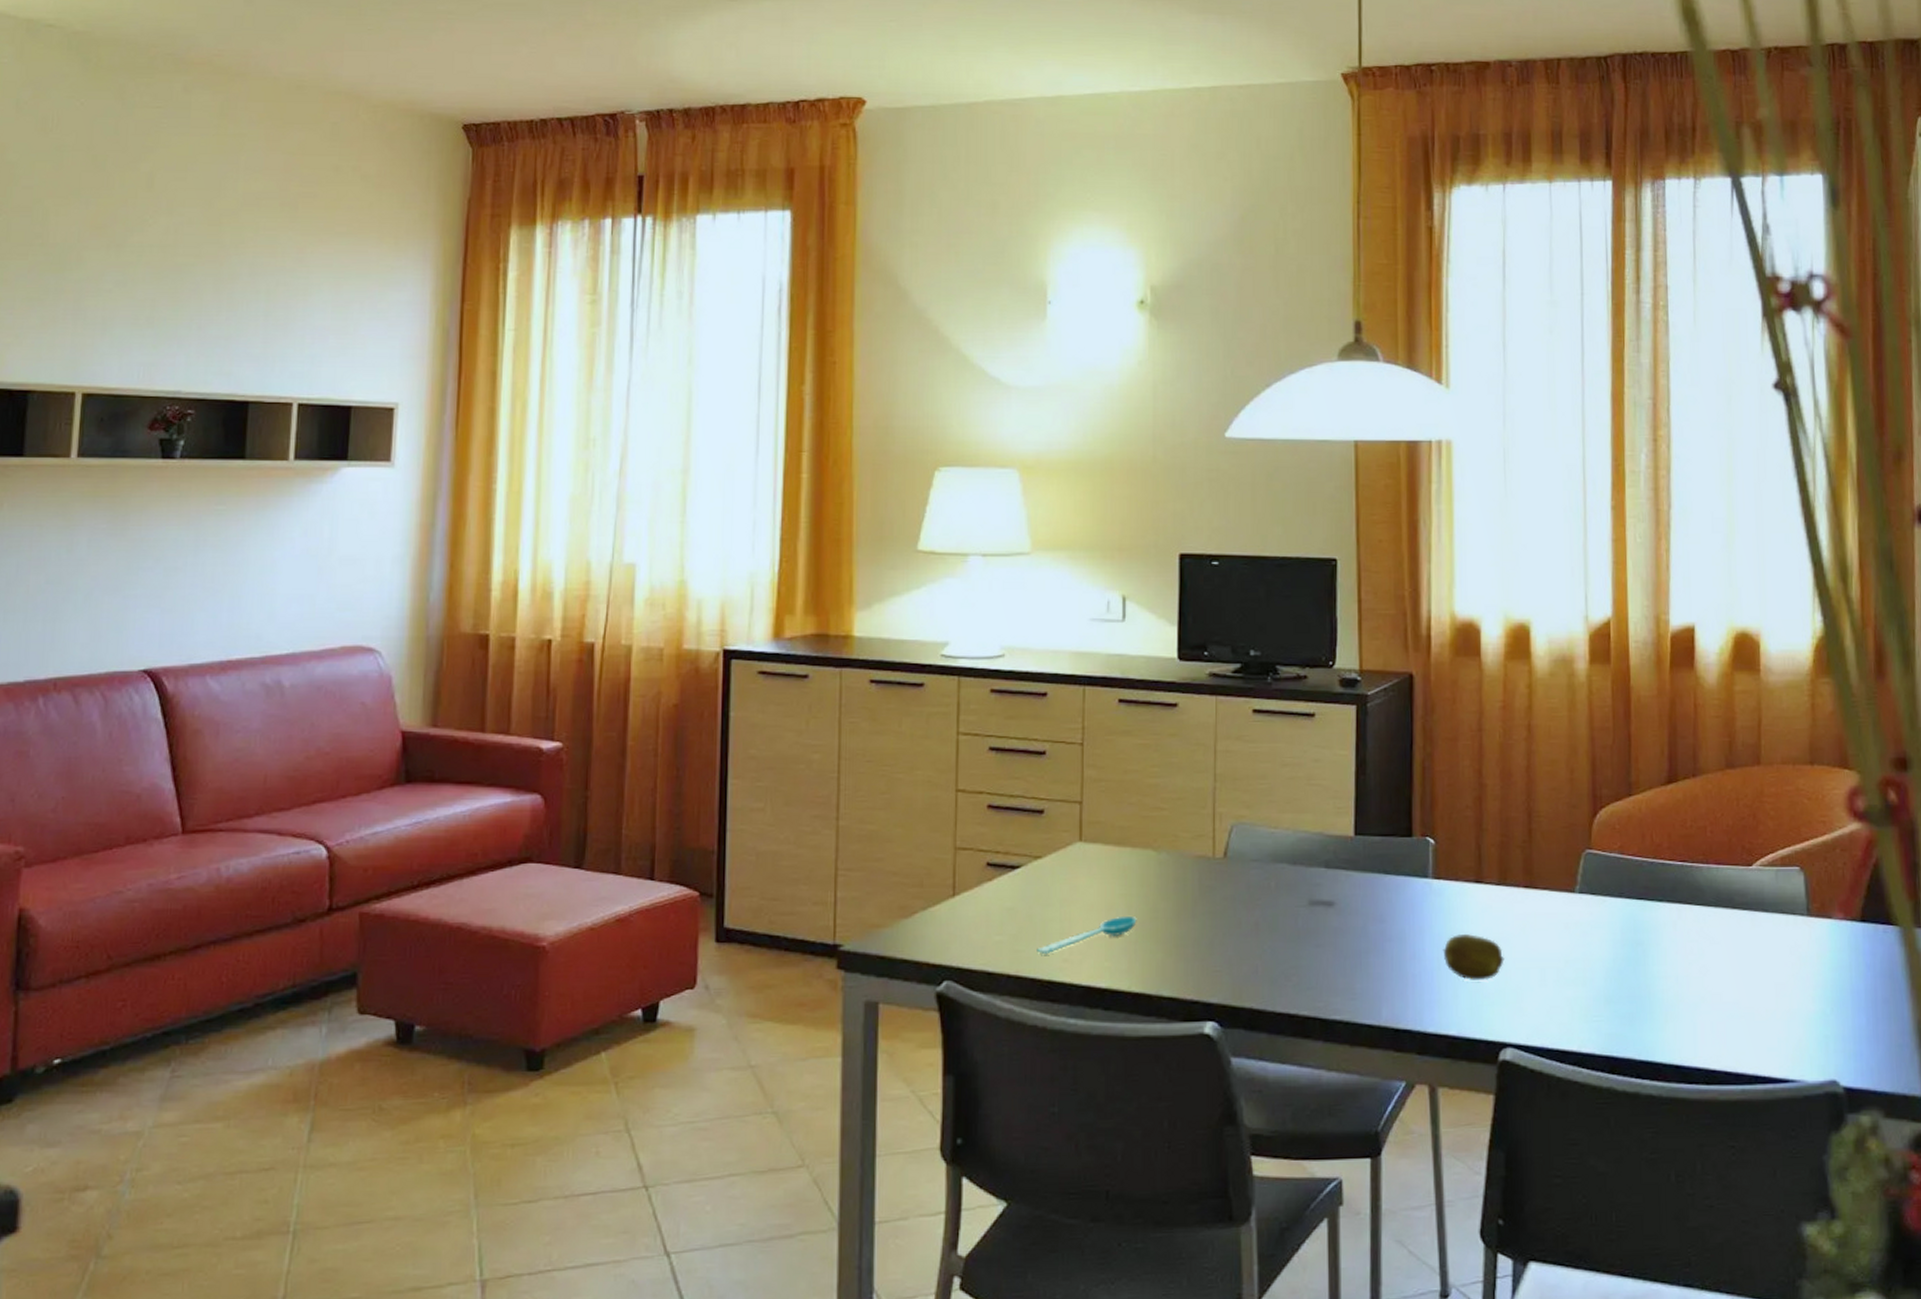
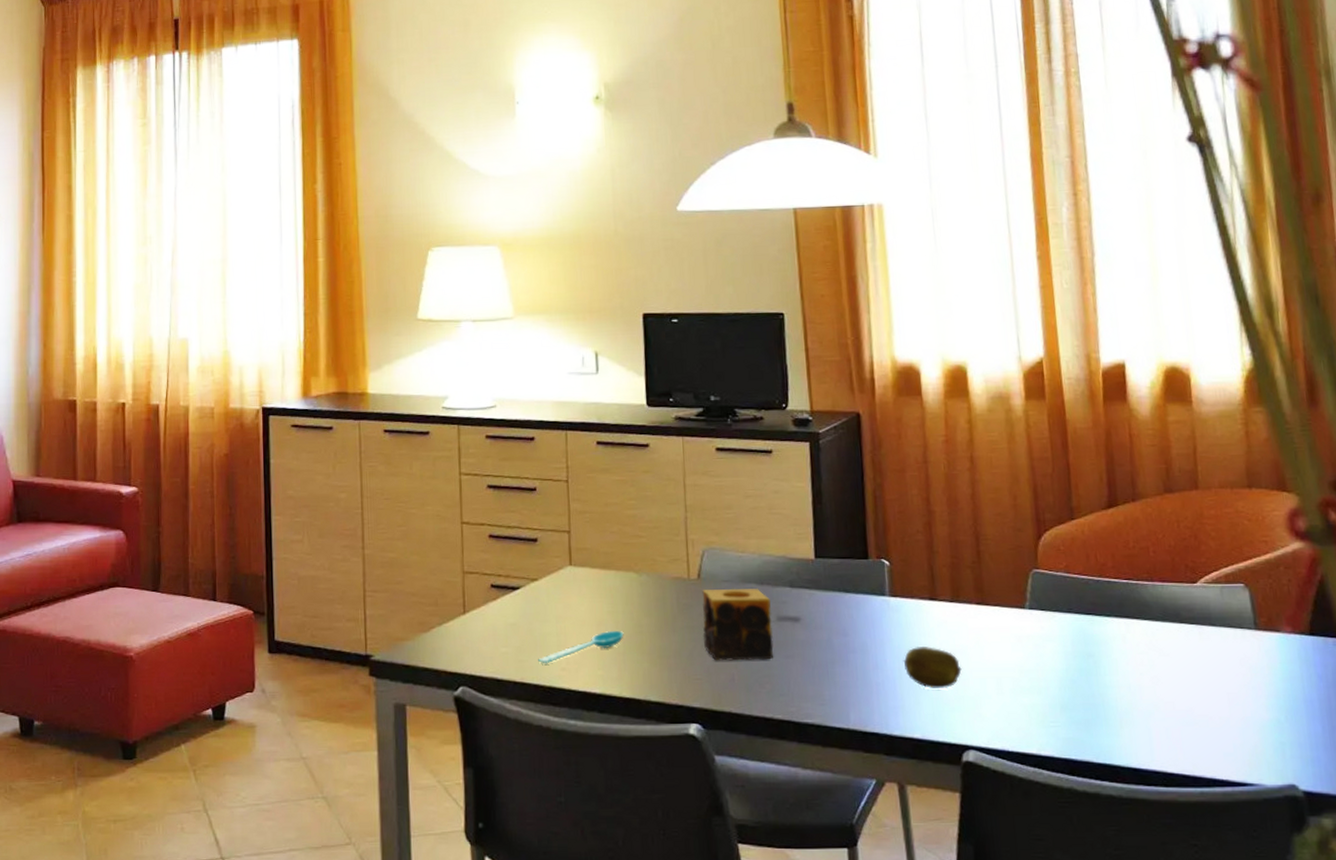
candle: none [1225,868,1303,951] -> present [702,588,774,661]

